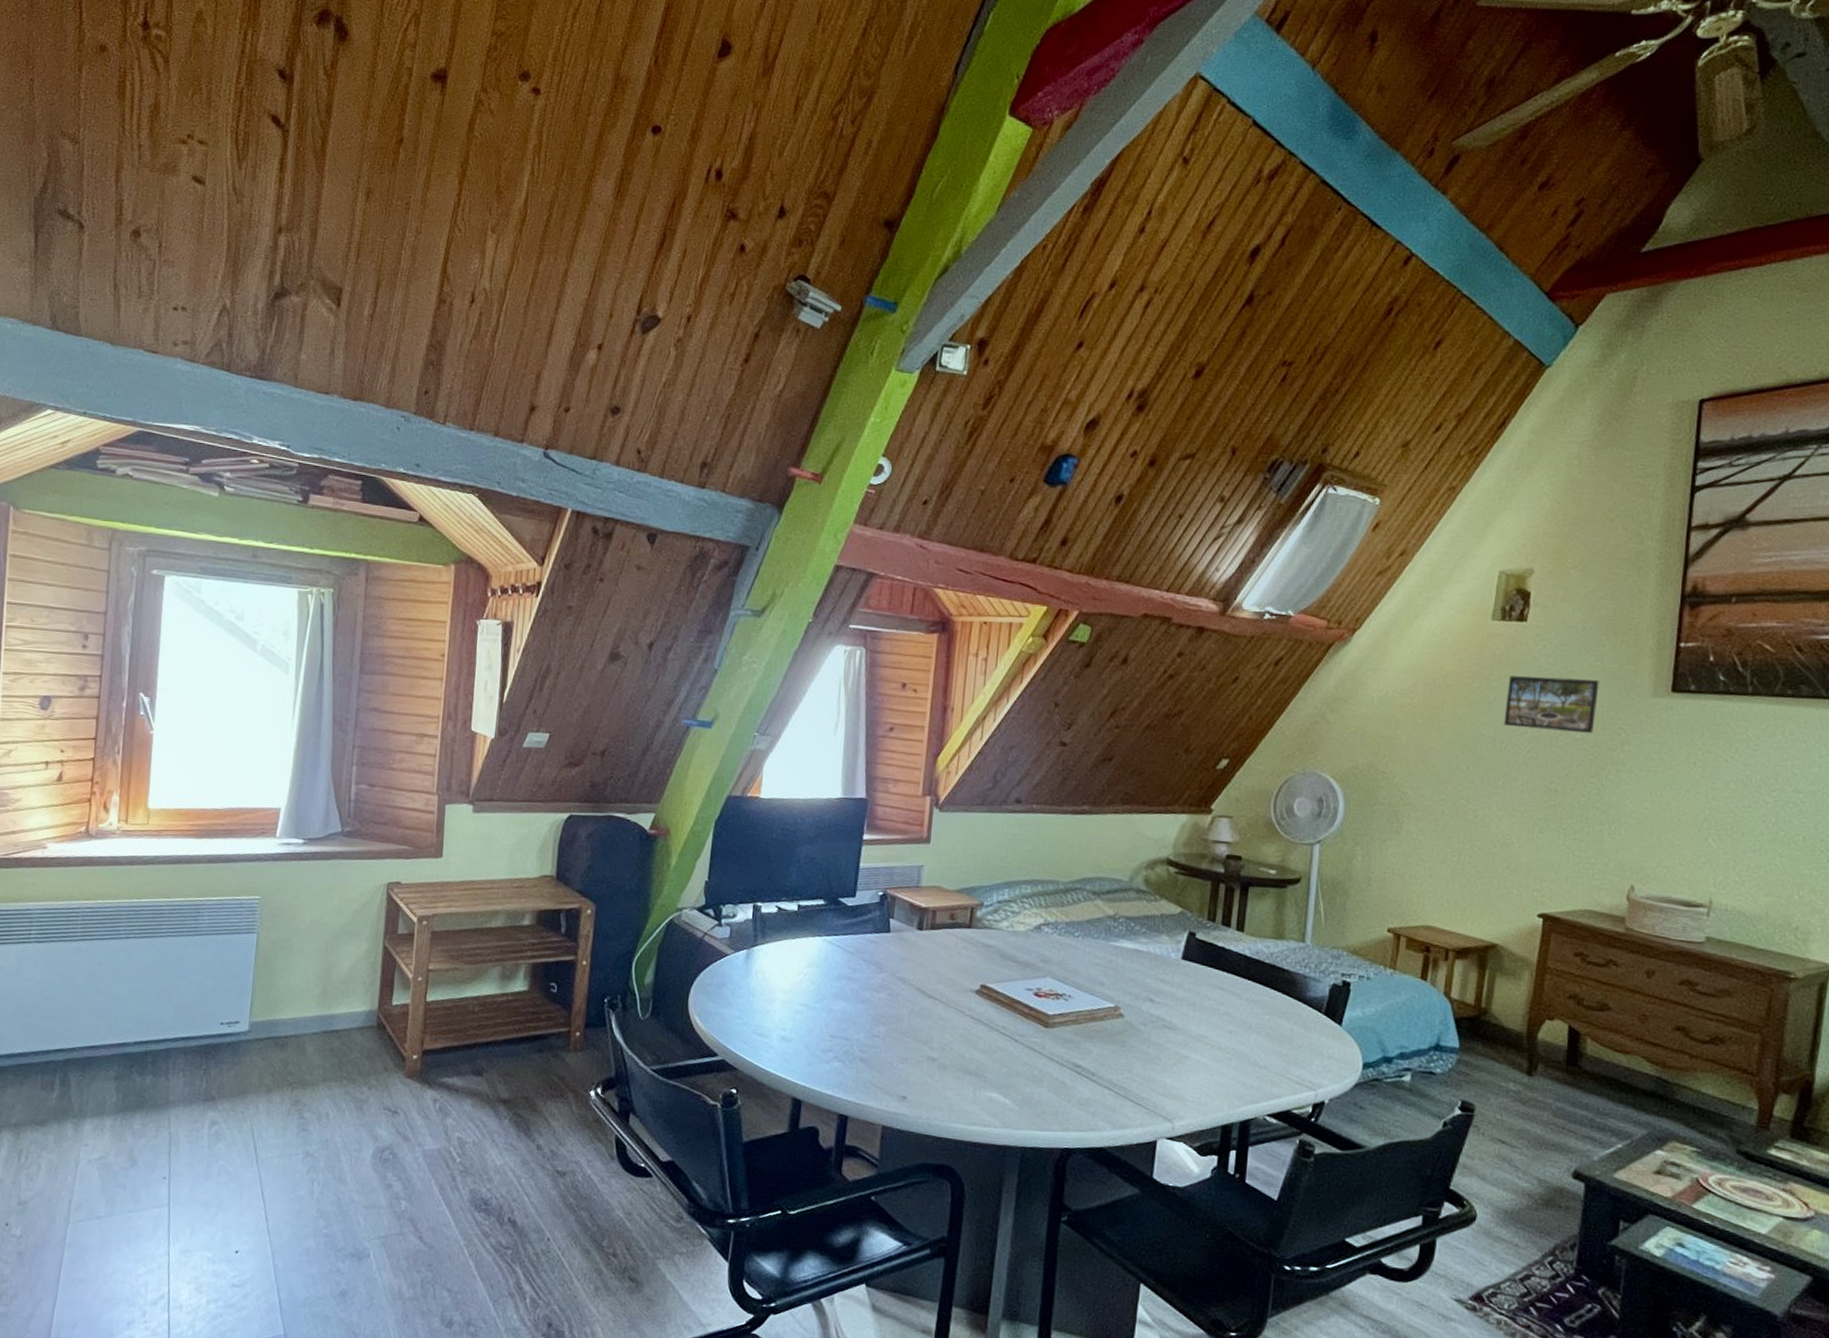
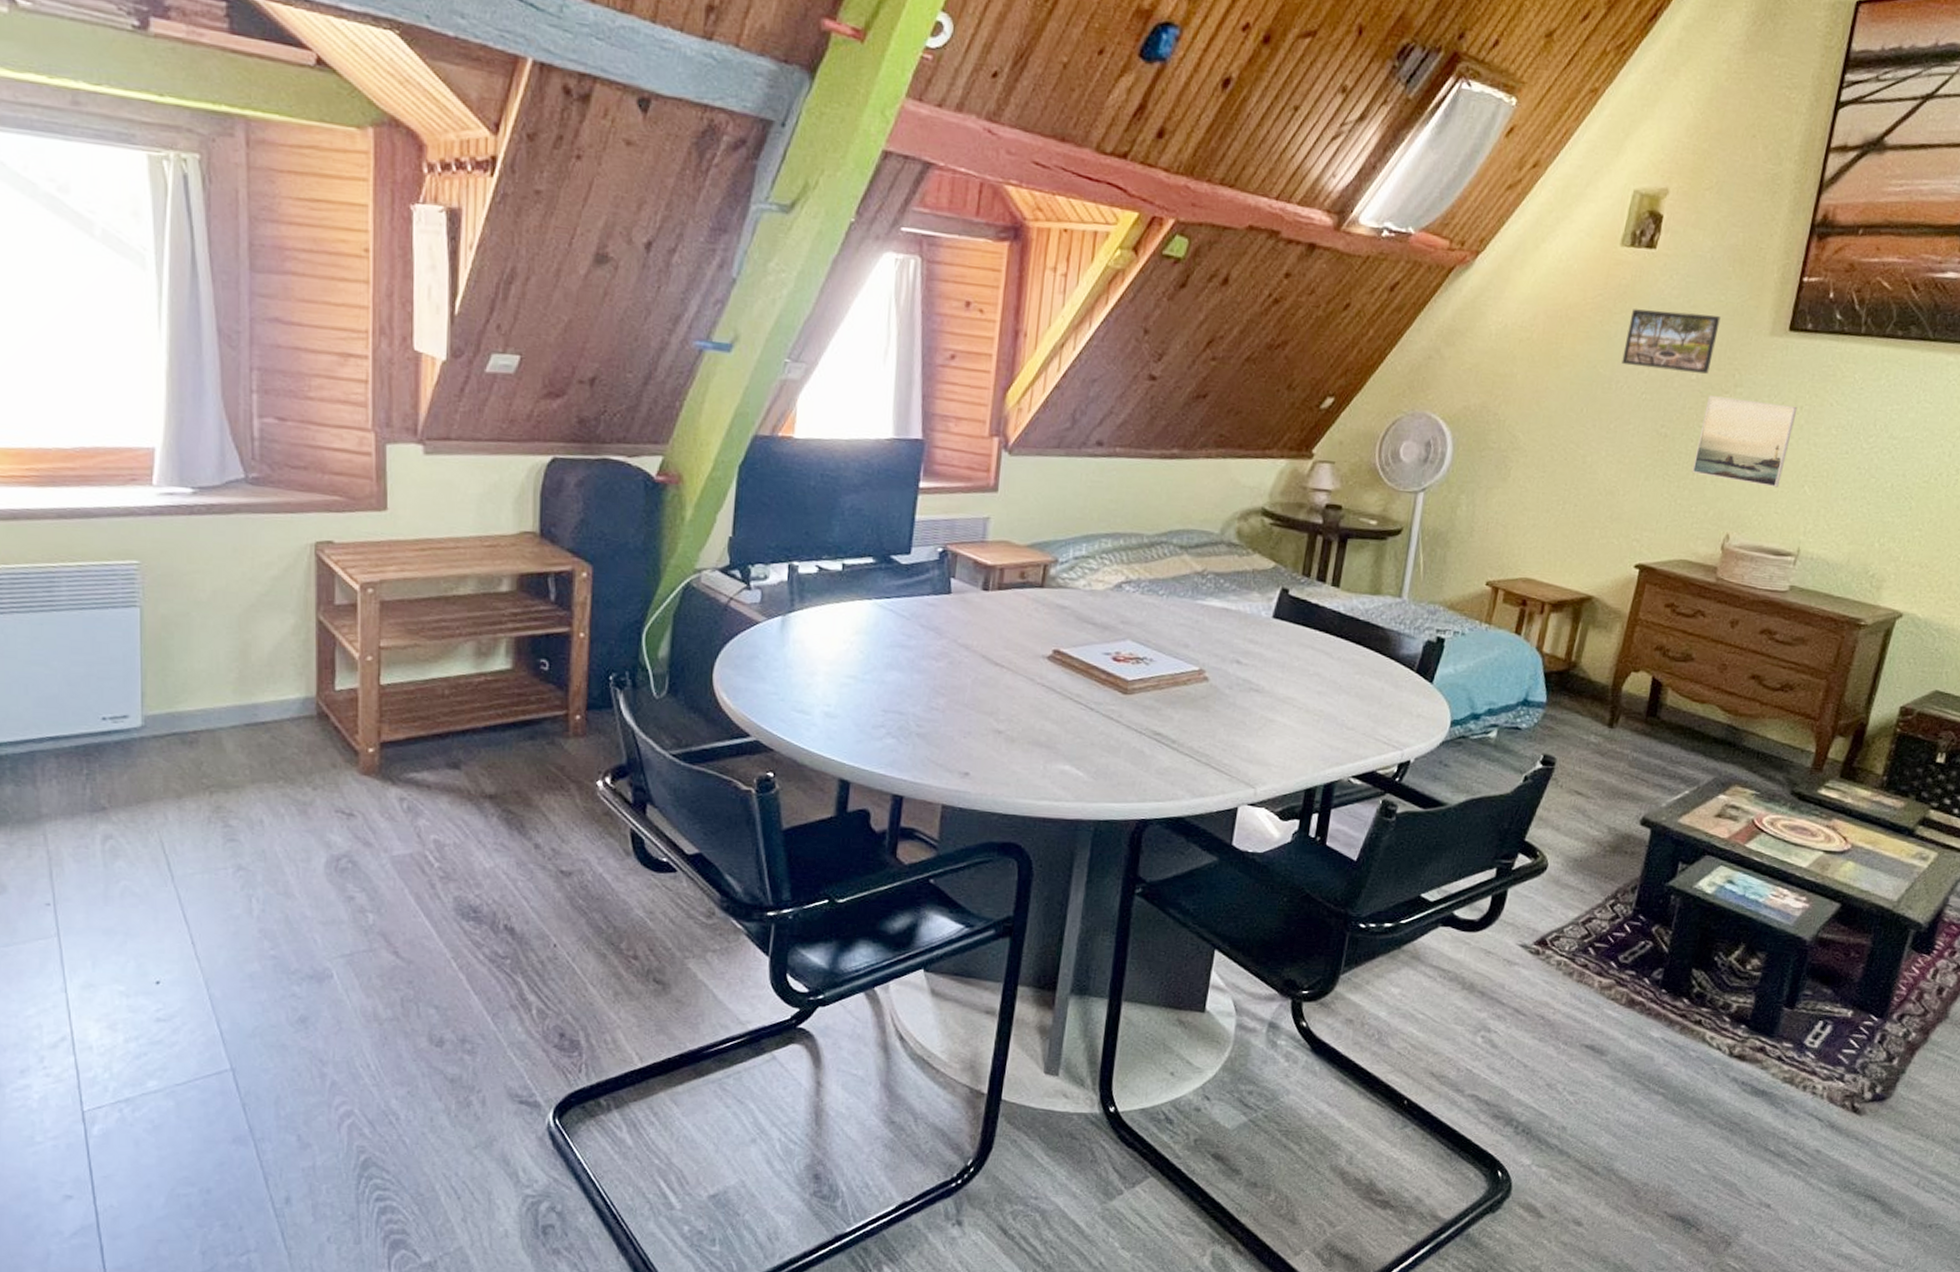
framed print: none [1587,753,1691,840] -> present [1692,396,1798,488]

